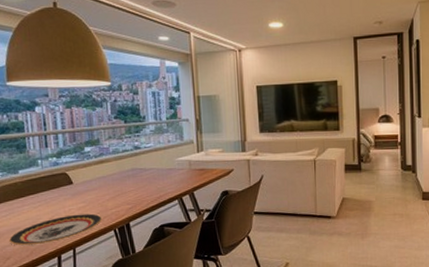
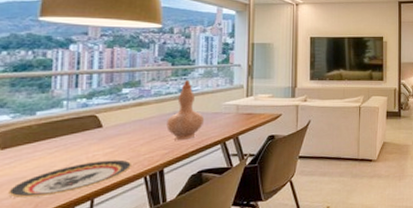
vase: none [126,137,161,195] -> present [166,80,205,140]

